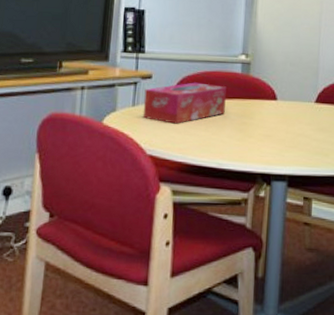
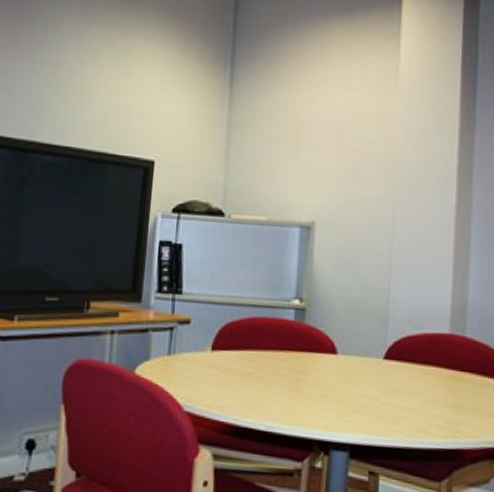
tissue box: present [143,82,226,124] -> none [179,329,277,378]

